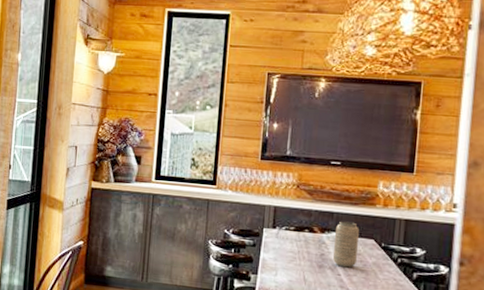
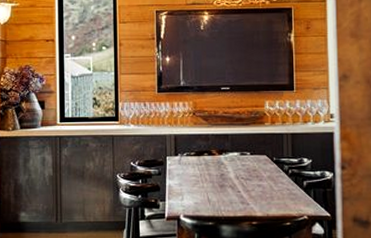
vase: present [333,221,359,268] -> none [232,141,253,184]

